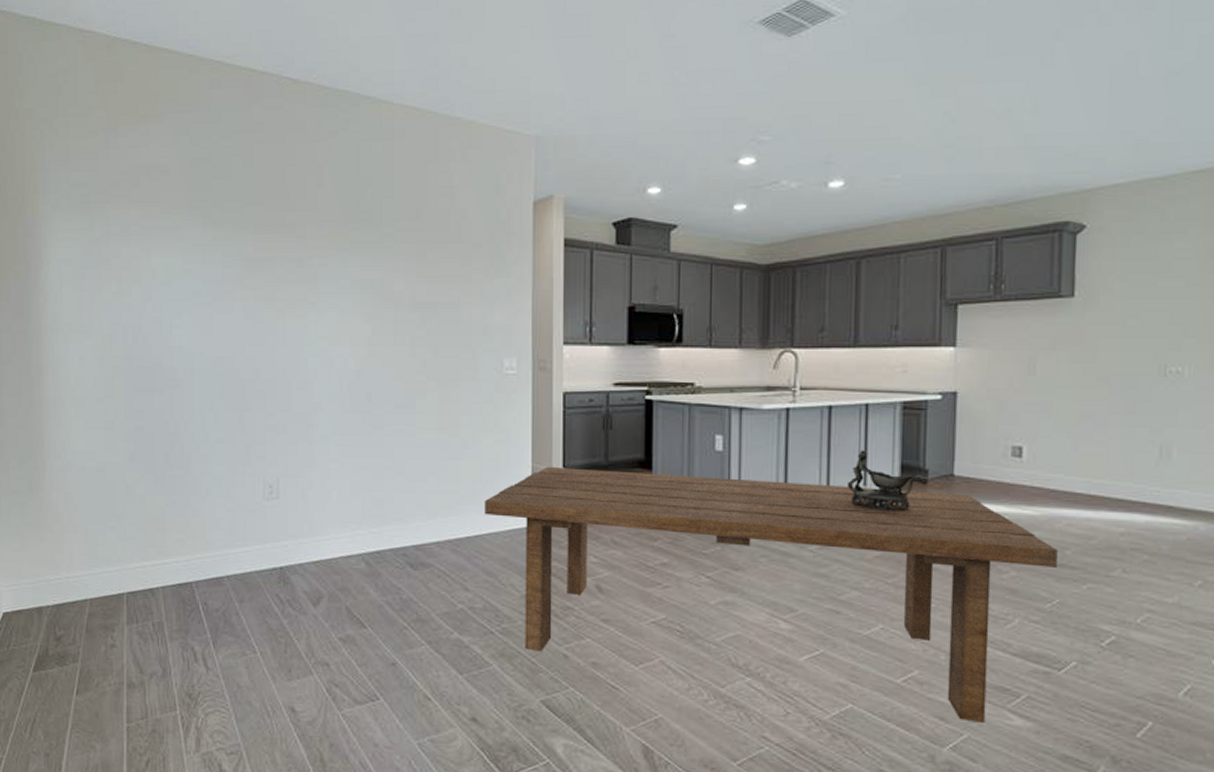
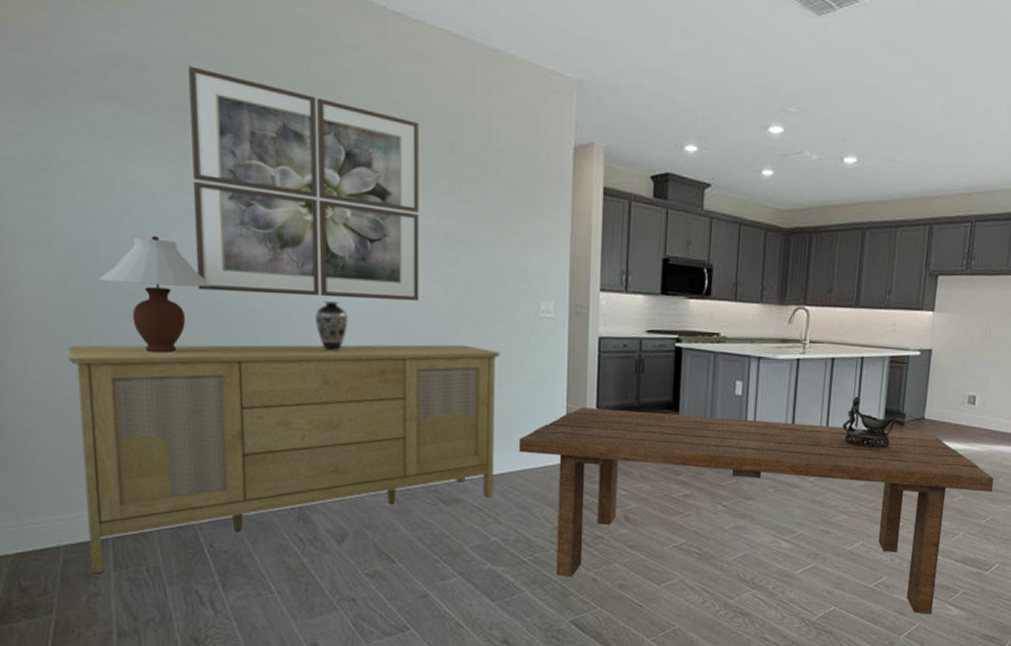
sideboard: none [100,405,466,627] -> present [67,344,501,574]
table lamp: none [125,317,212,422] -> present [98,235,212,354]
wall art: none [199,167,388,364] -> present [188,66,419,301]
decorative vase: none [297,368,325,416] -> present [316,301,348,352]

